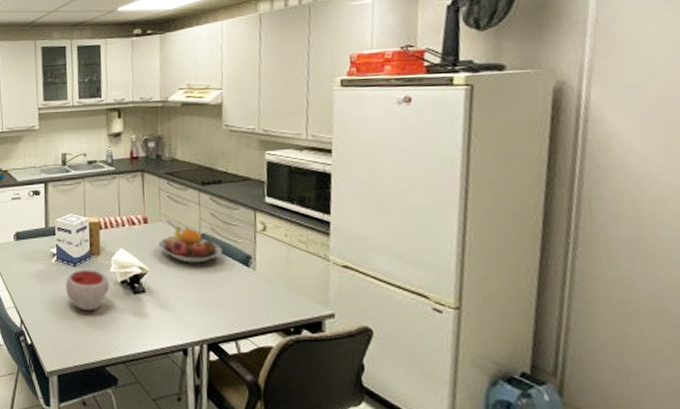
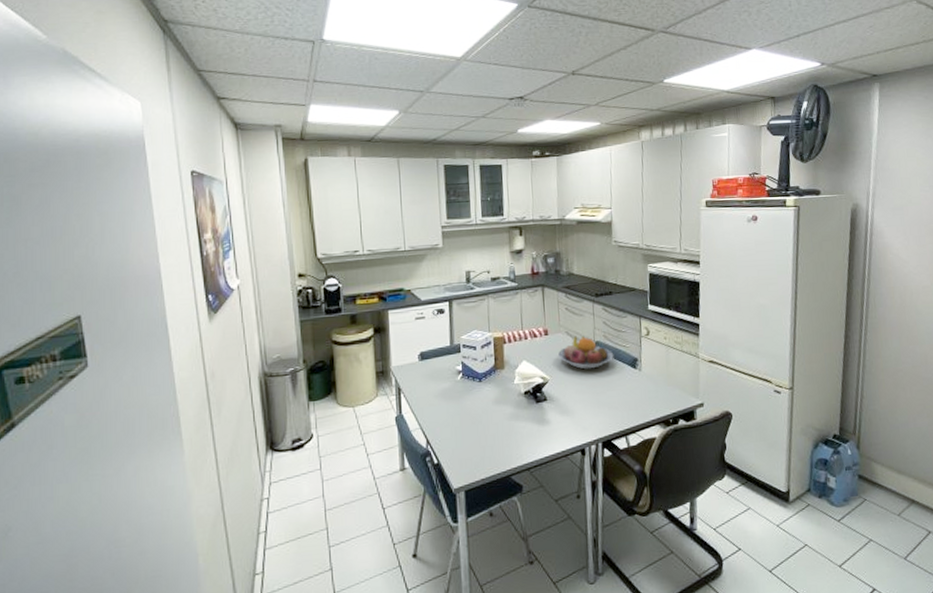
bowl: present [66,270,110,311] -> none [471,383,514,424]

